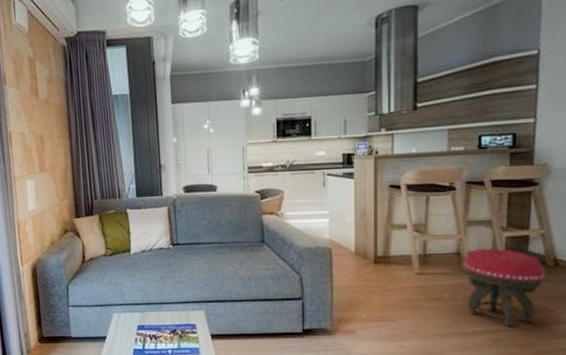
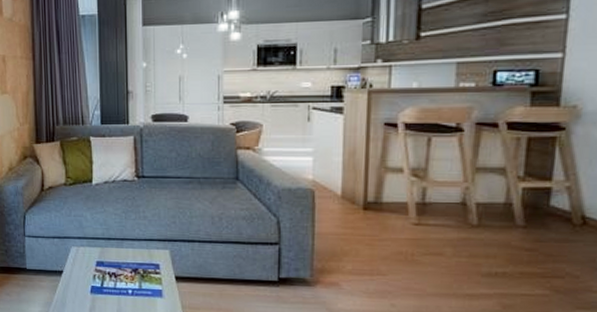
stool: present [464,248,545,328] -> none [470,199,570,292]

